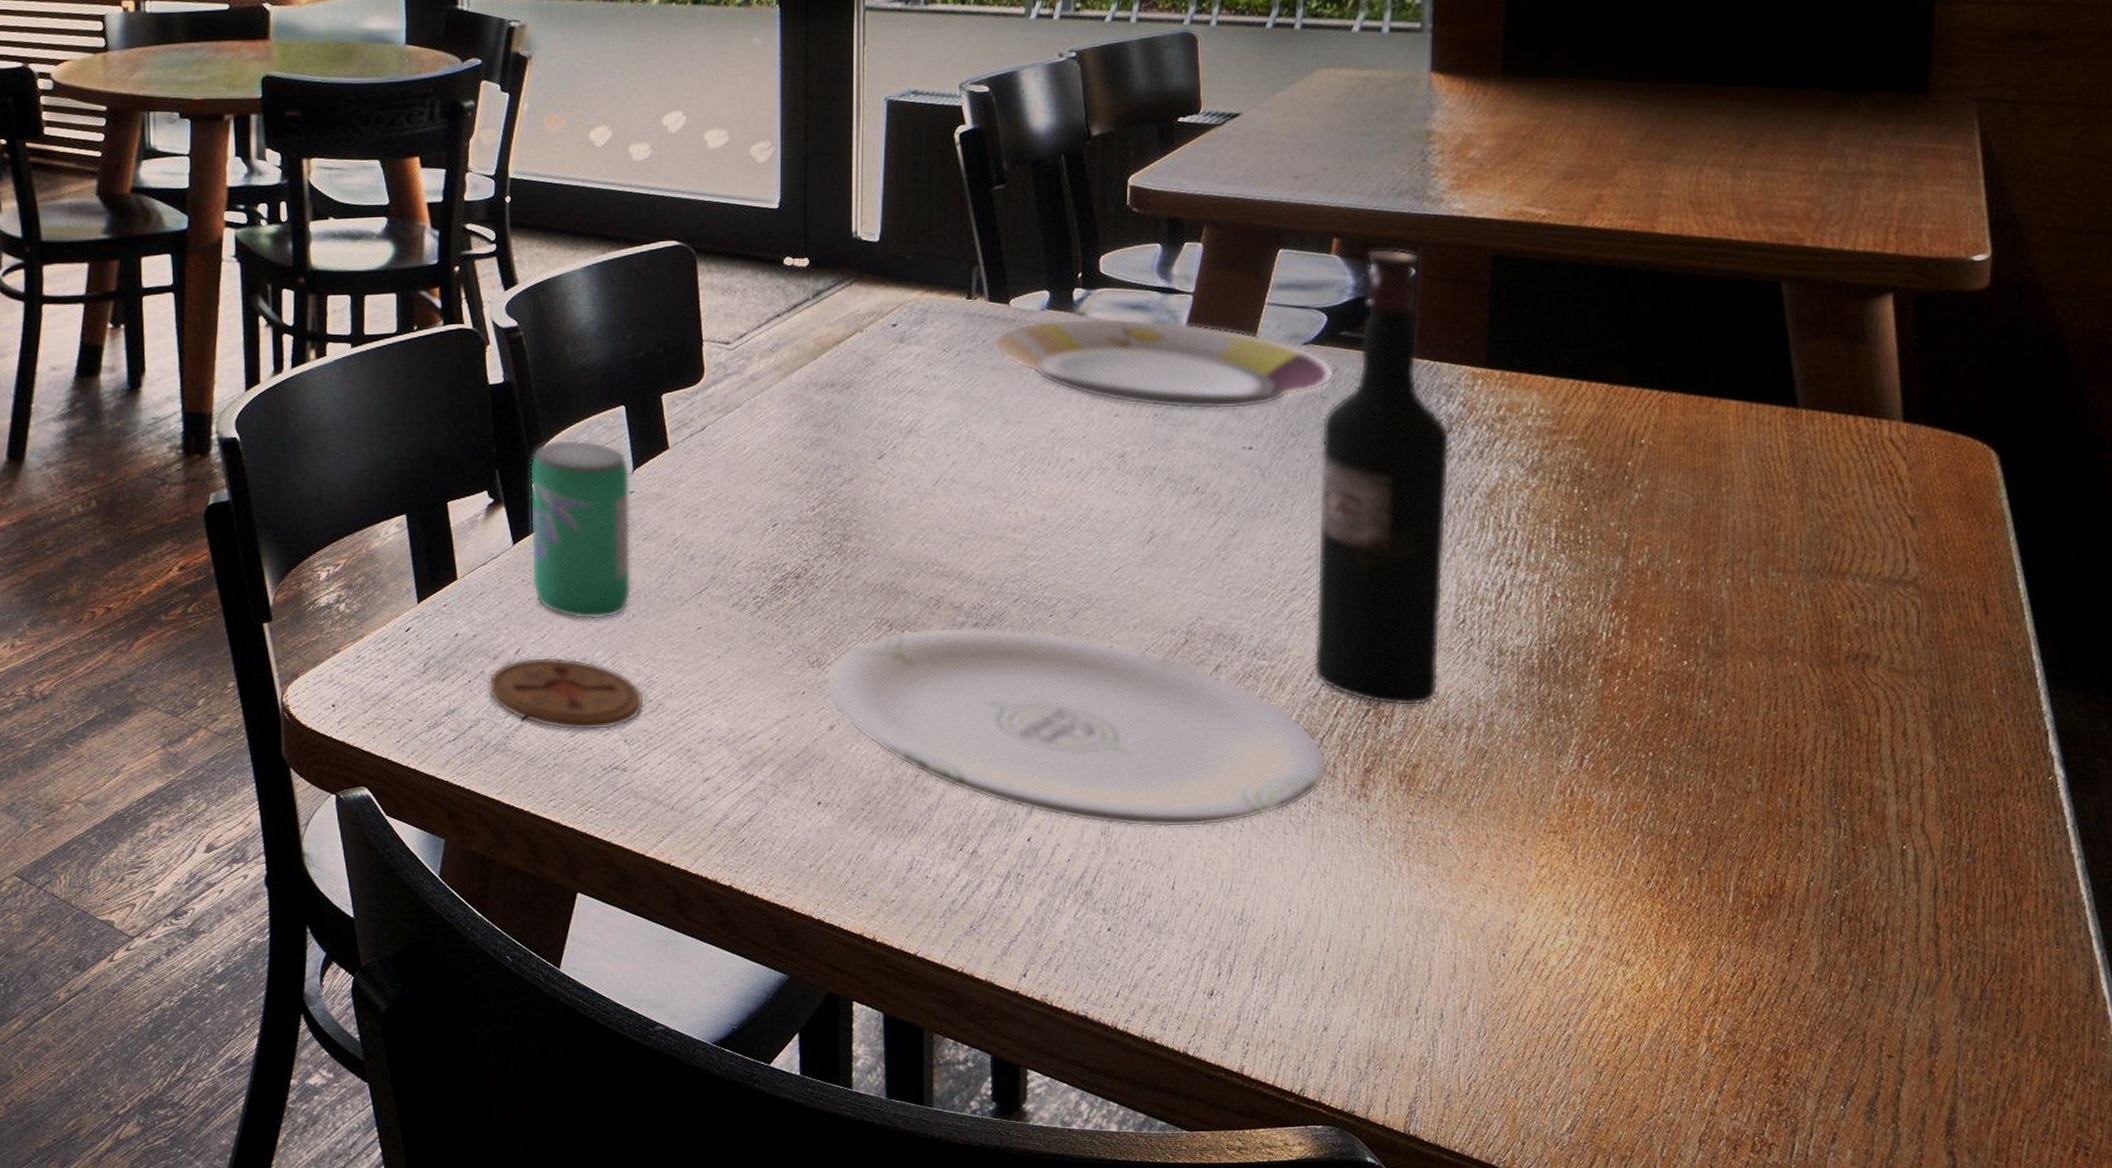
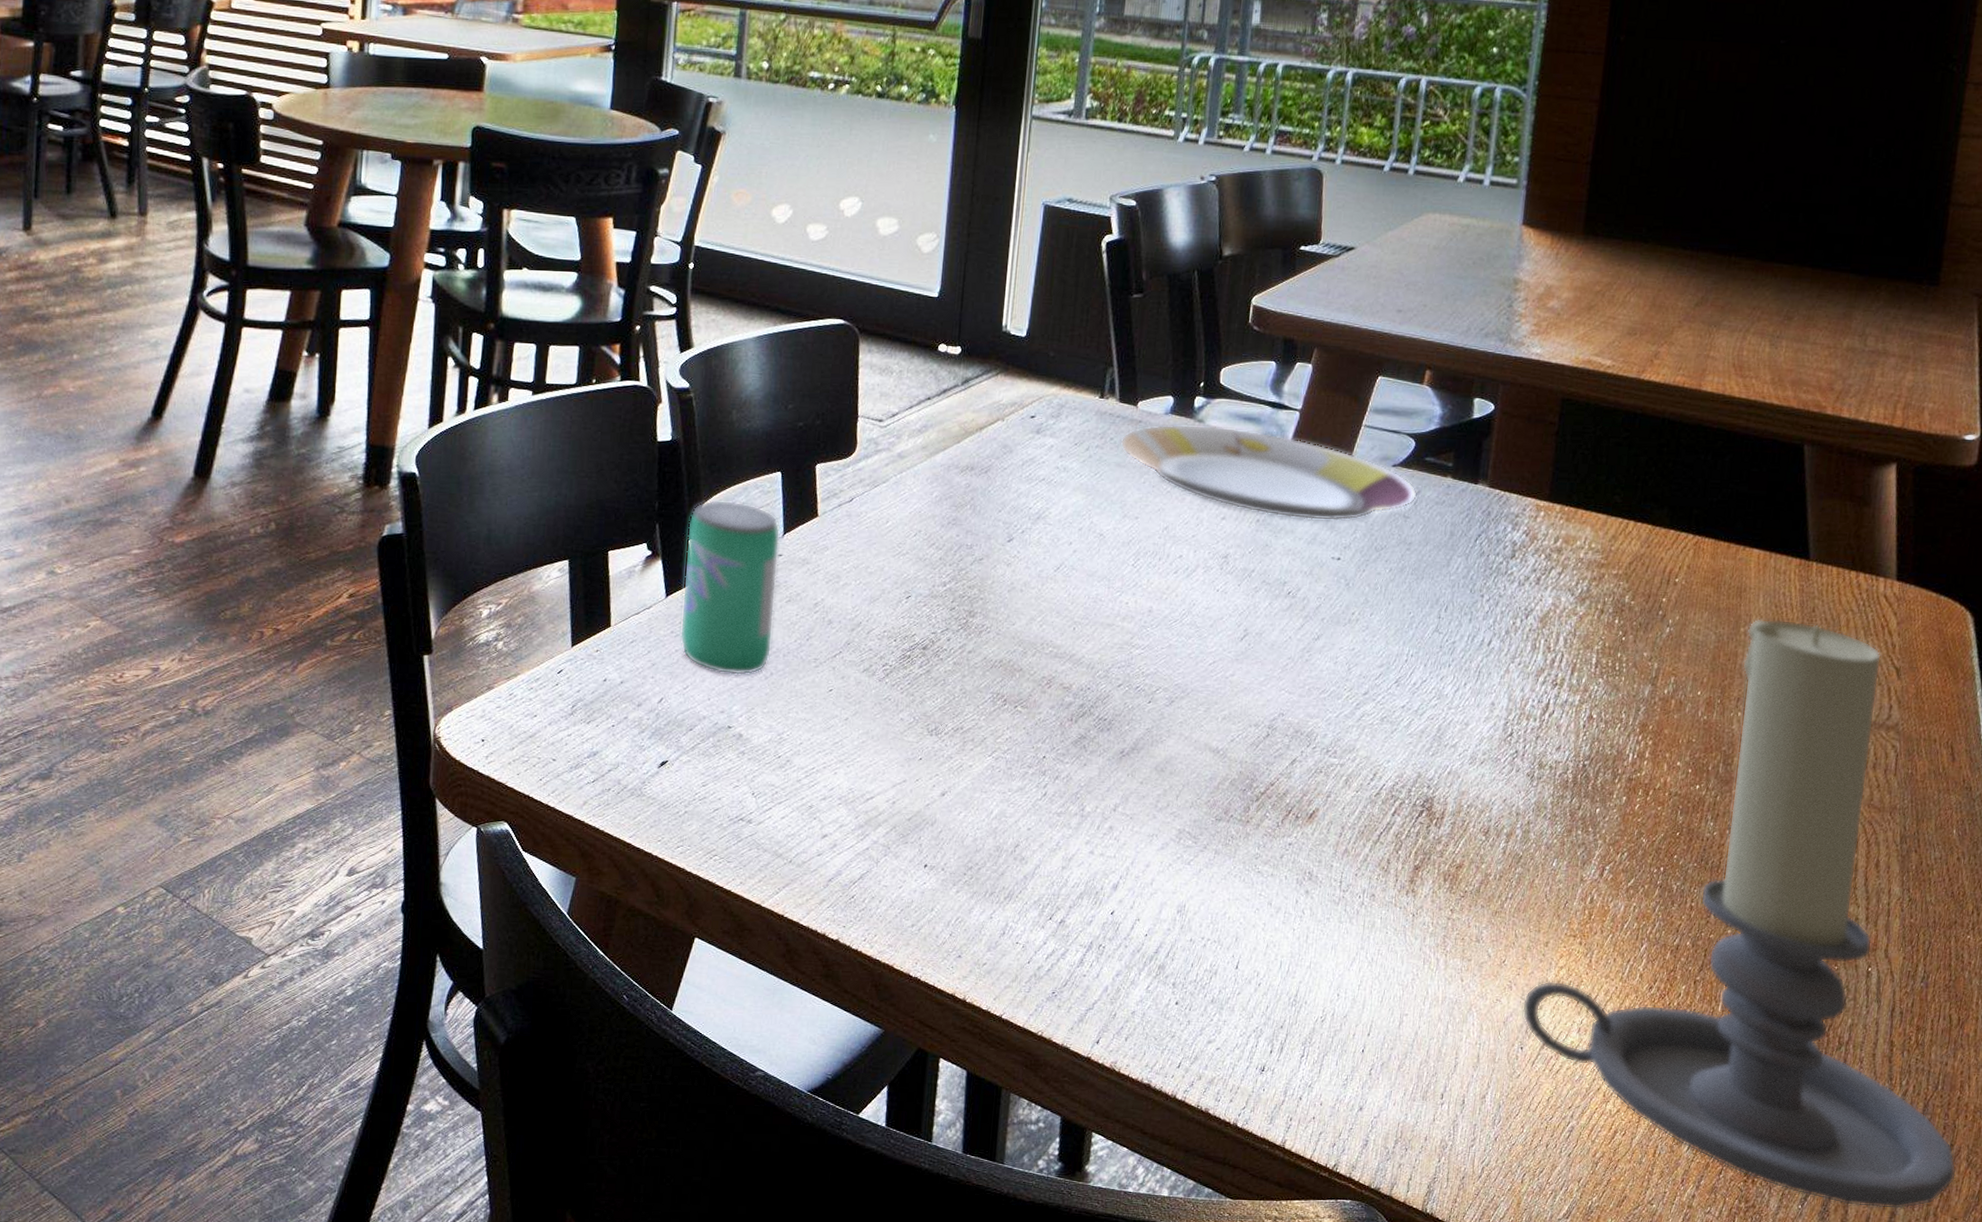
coaster: present [488,656,645,731] -> none [629,706,775,782]
plate: present [824,626,1327,828] -> none [940,705,1382,911]
wine bottle: present [1313,248,1451,707] -> none [1377,383,1513,811]
candle holder: none [1500,474,2026,1105] -> present [1522,618,1957,1210]

